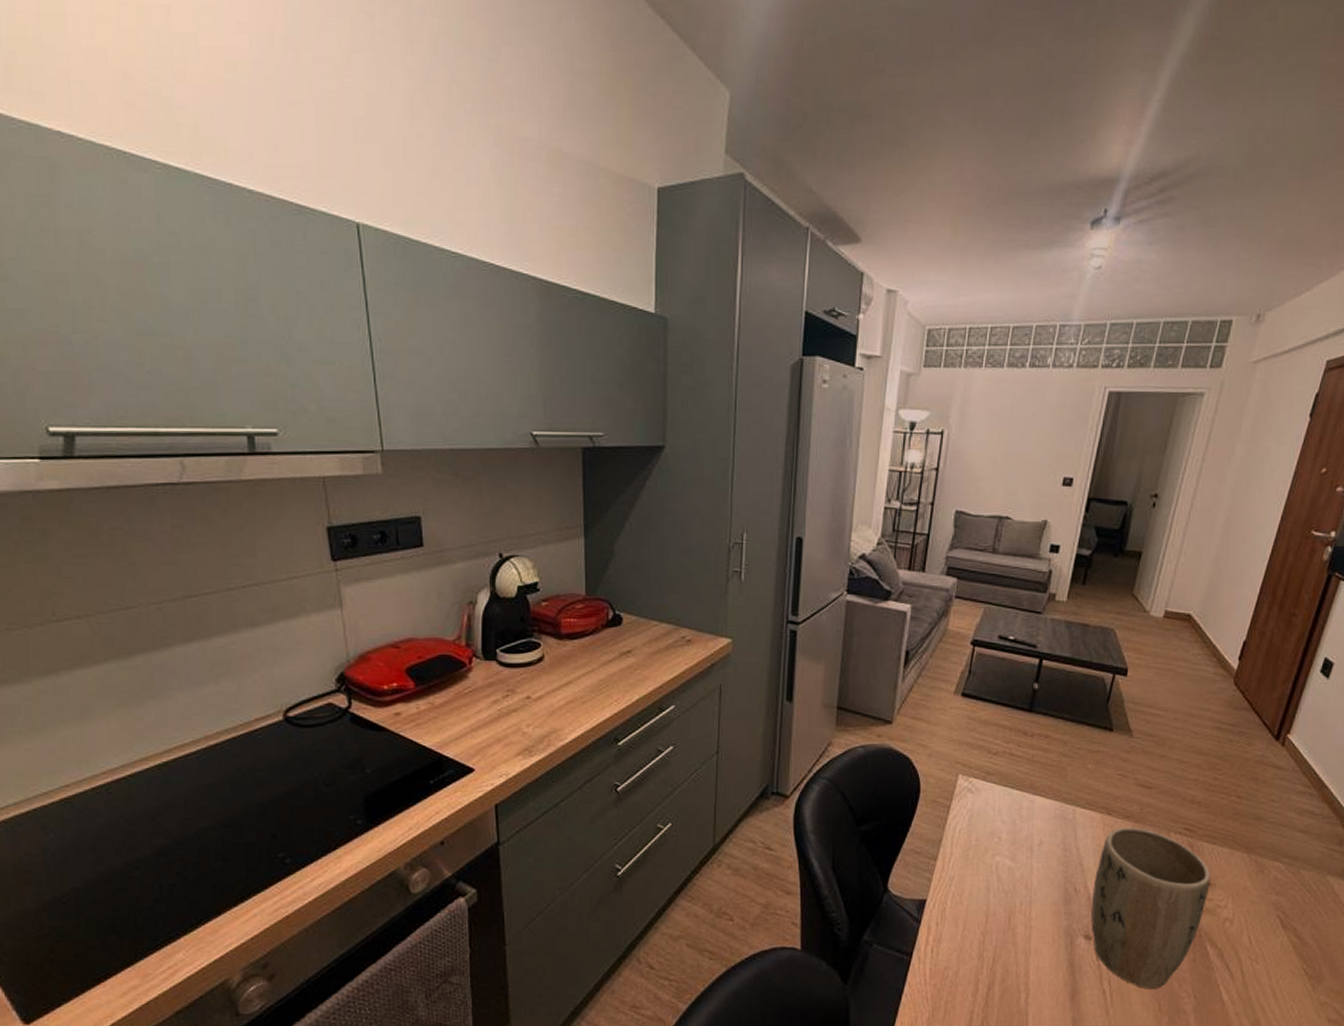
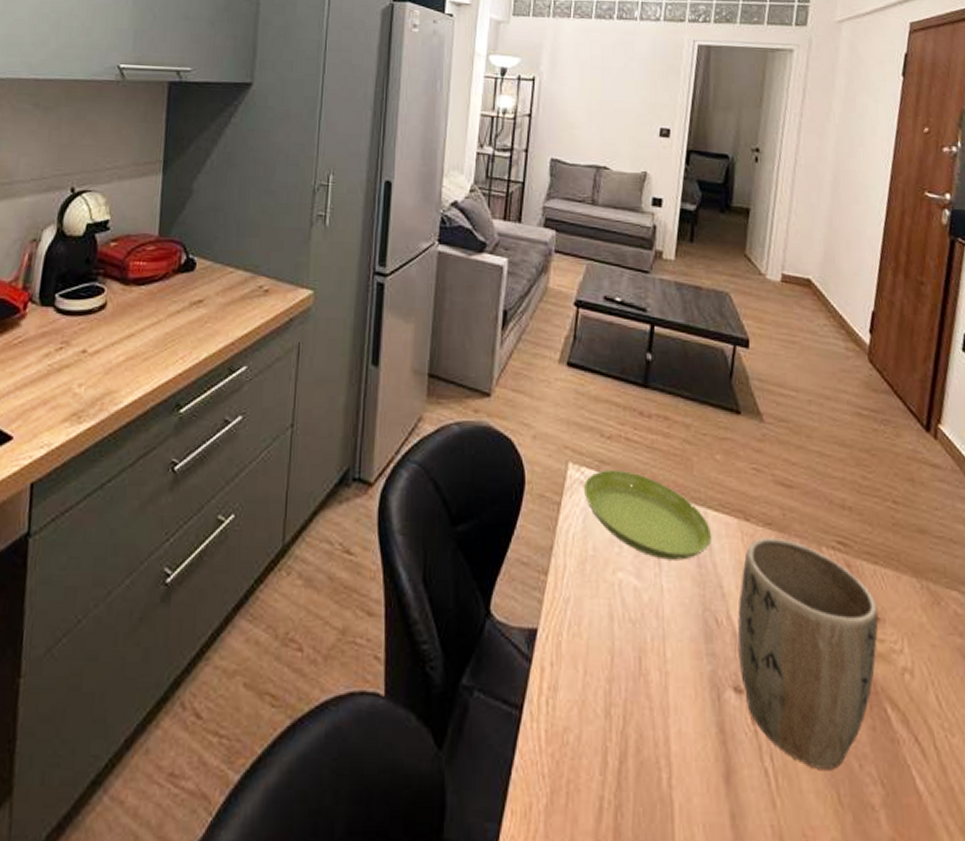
saucer: none [970,780,1078,846] -> present [583,470,712,560]

